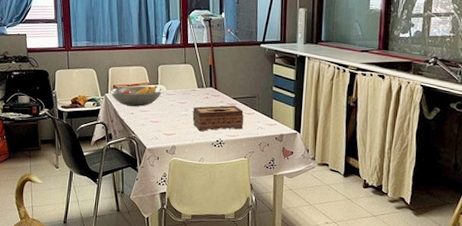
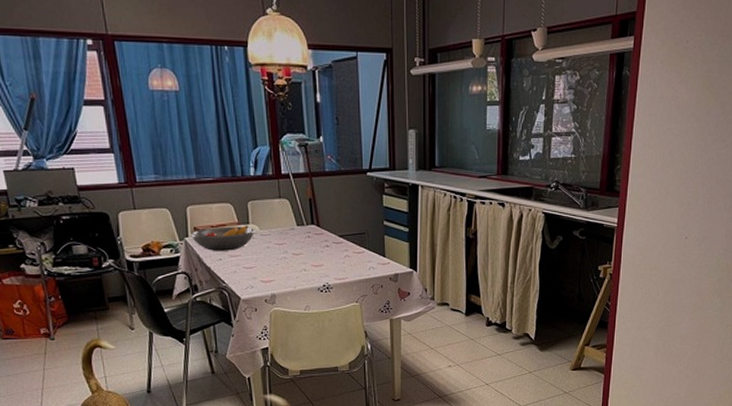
tissue box: present [192,105,244,132] -> none [293,244,353,276]

